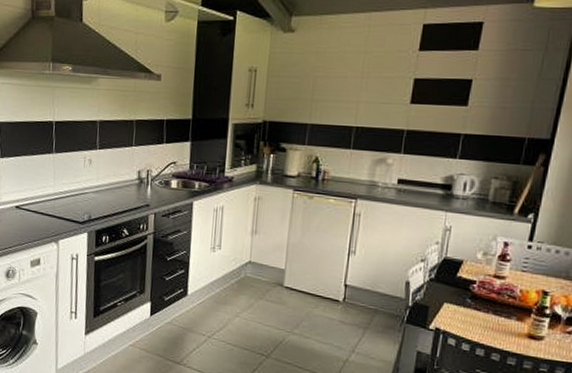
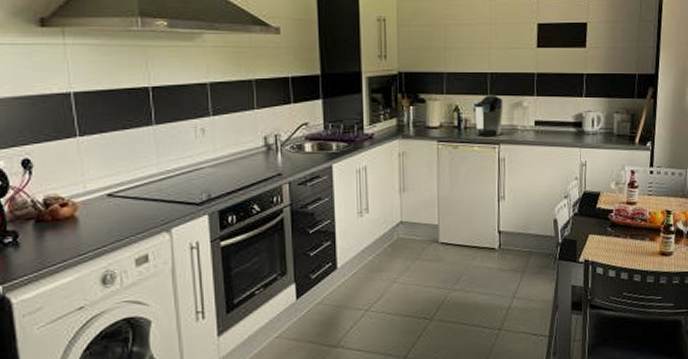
coffee maker: none [332,148,366,190] -> present [472,94,503,136]

